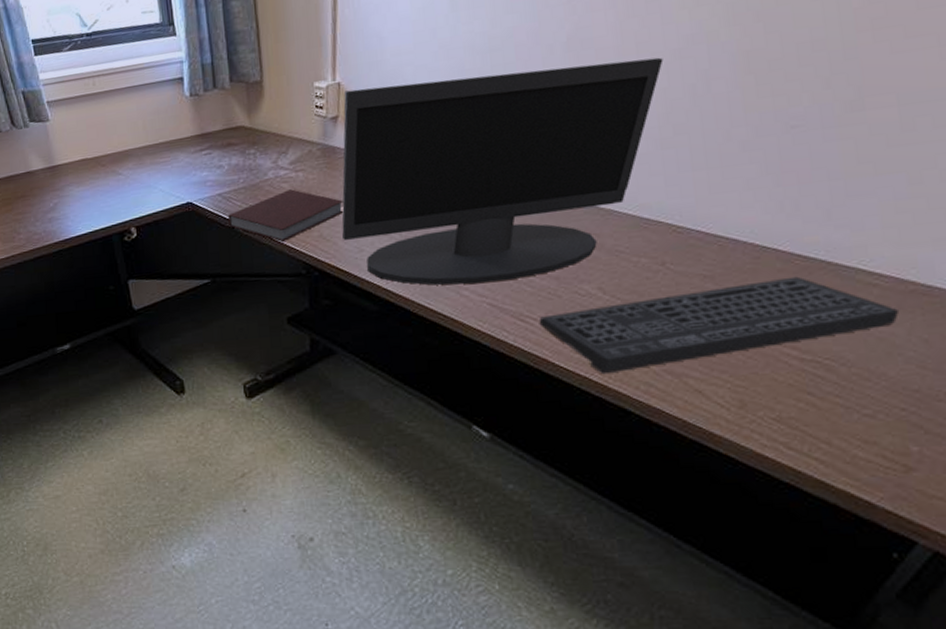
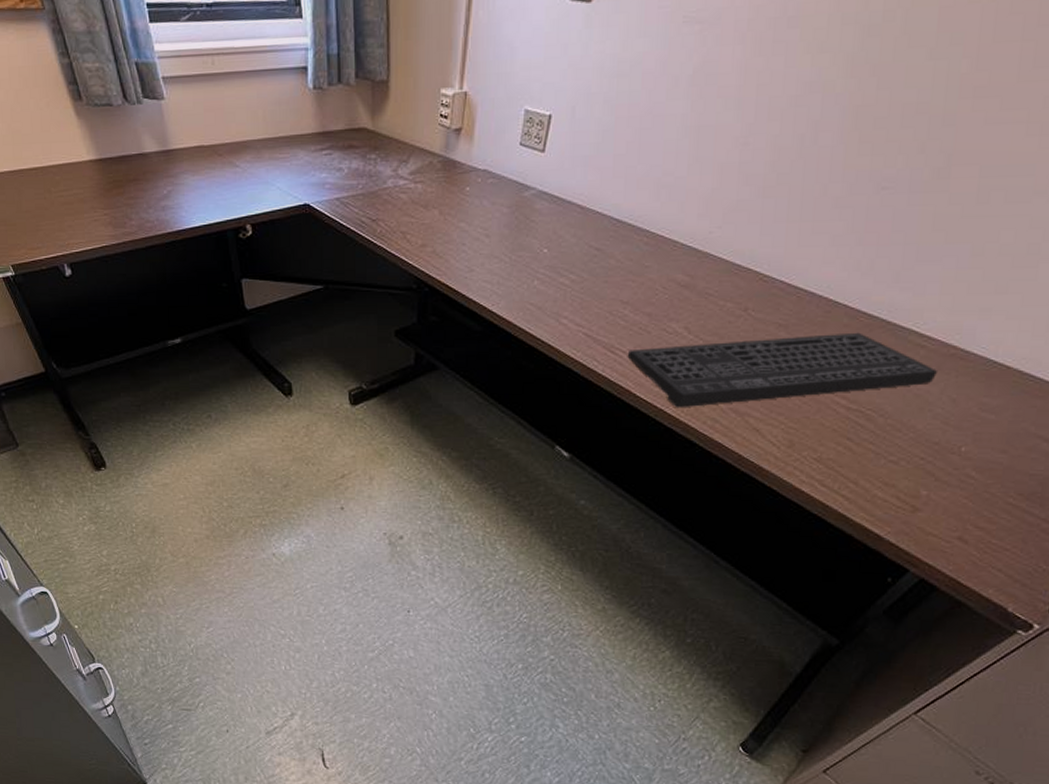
notebook: present [228,189,344,242] -> none [345,201,458,254]
monitor: present [342,57,664,285] -> none [455,101,780,314]

